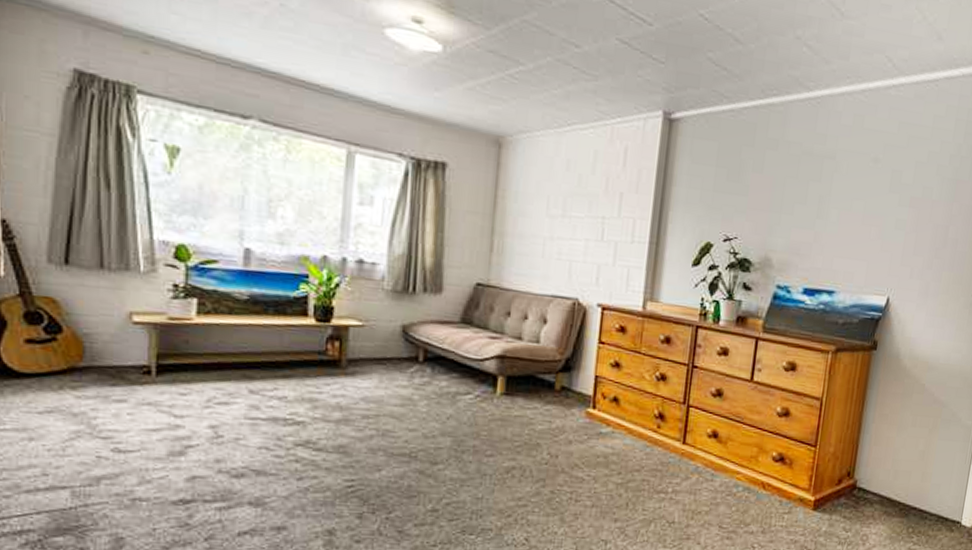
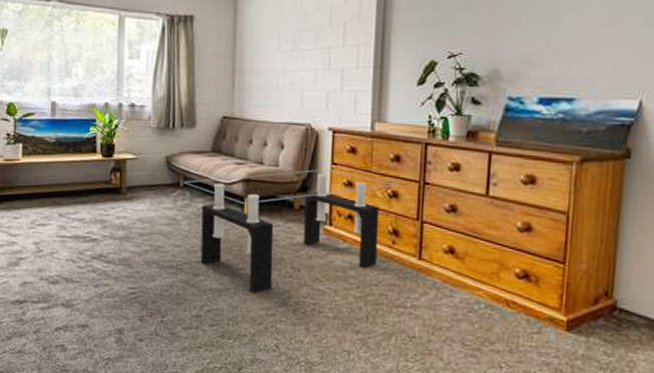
coffee table: none [423,347,666,483] -> present [183,169,398,294]

